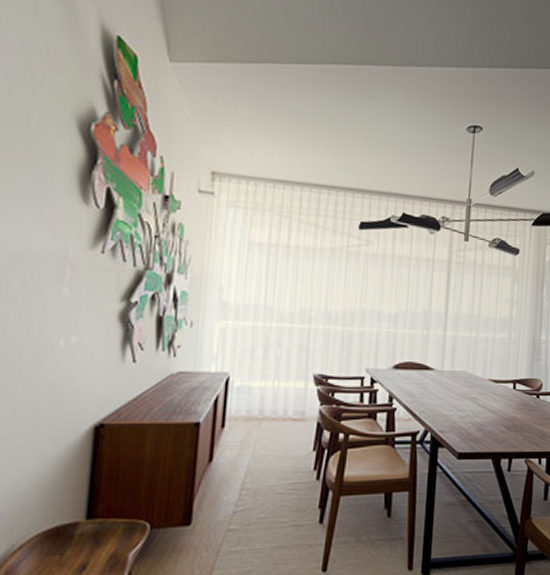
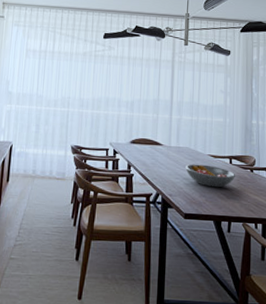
fruit bowl: none [461,391,520,419] -> present [185,164,236,188]

